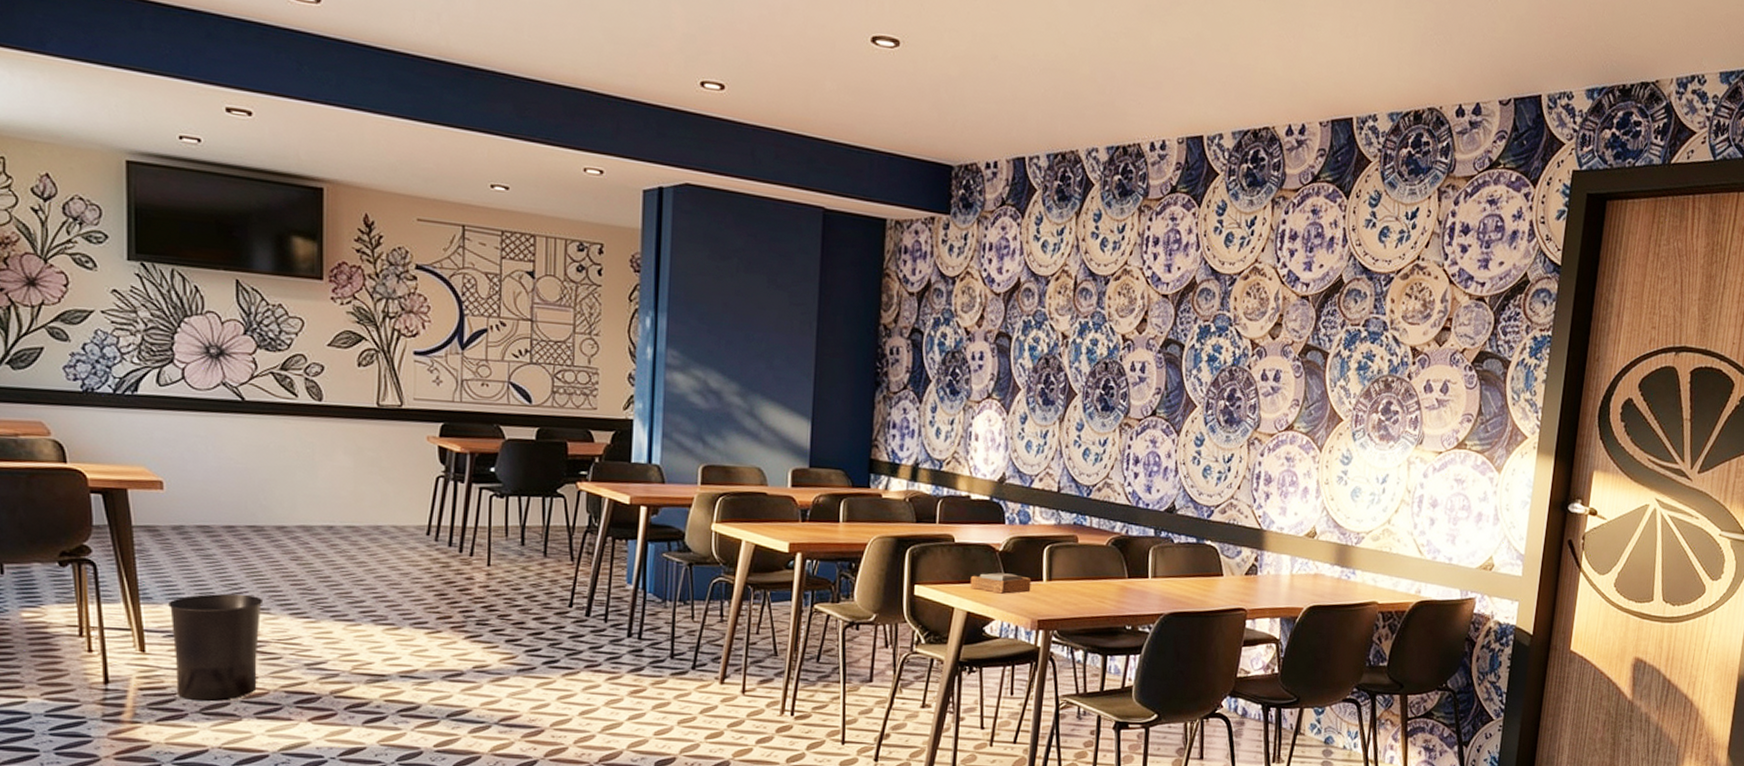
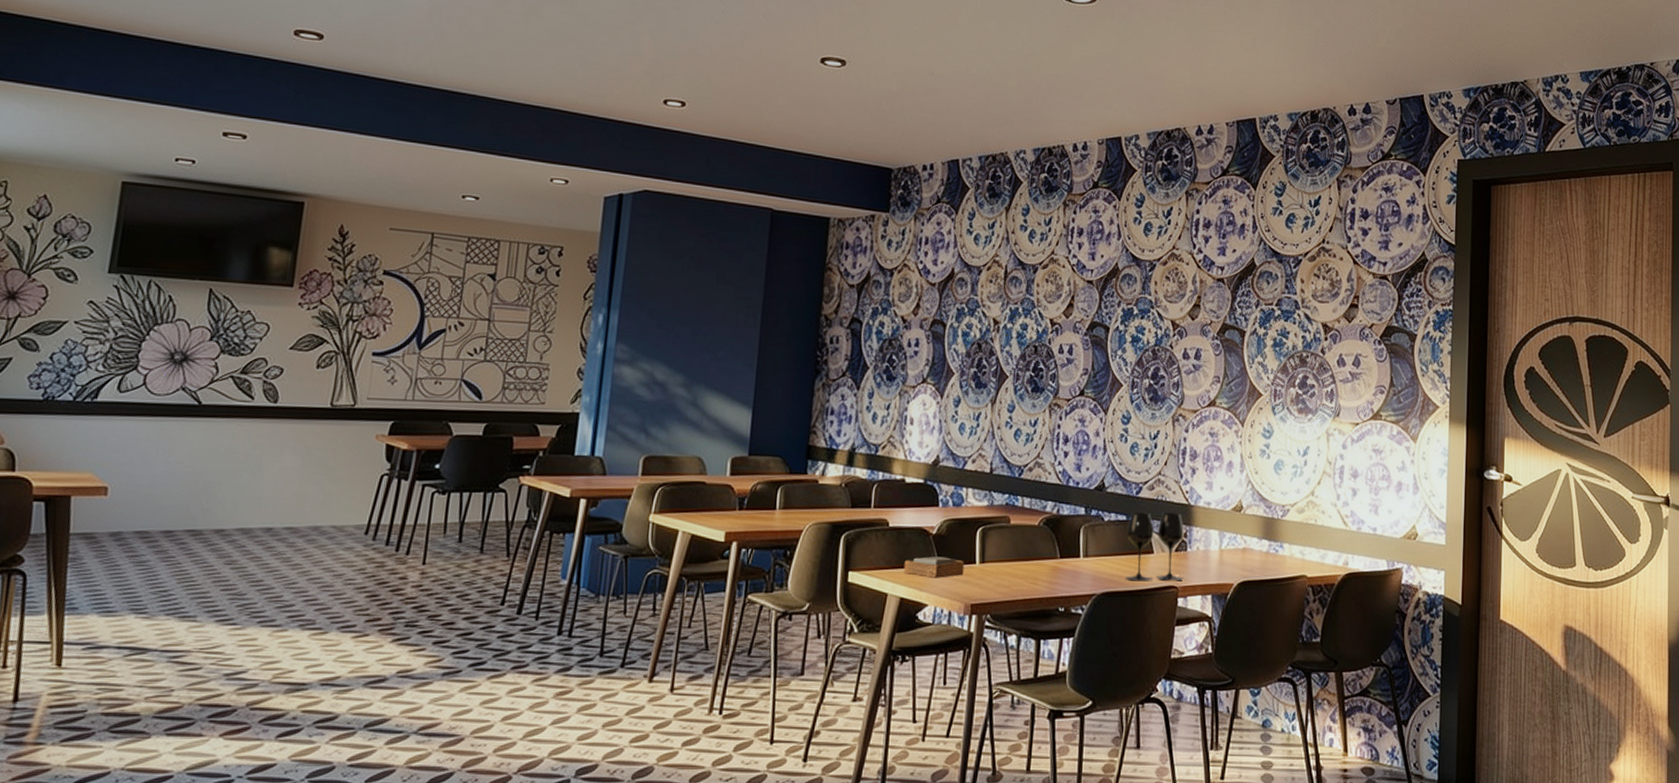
waste bin: present [168,593,264,701] -> none [86,601,192,717]
wine glass: none [1193,535,1255,604] -> present [1125,512,1184,582]

